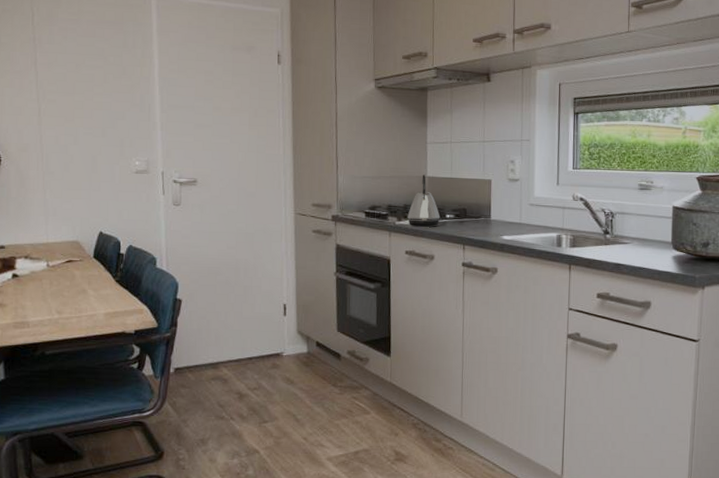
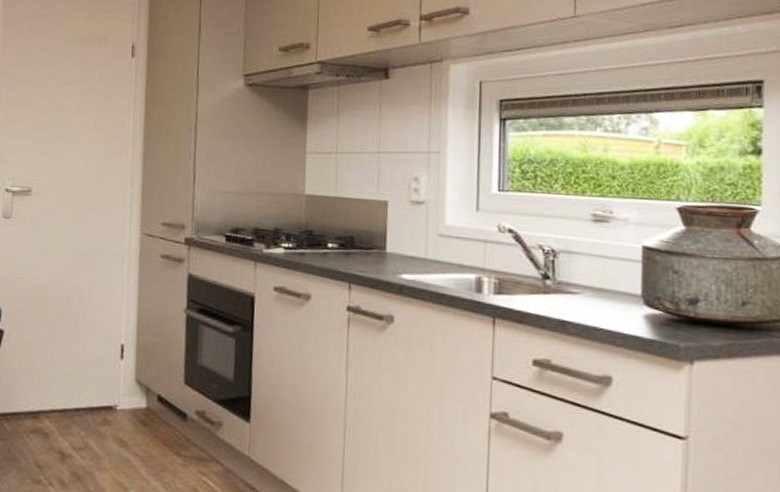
kettle: present [407,174,440,228] -> none [277,191,320,259]

